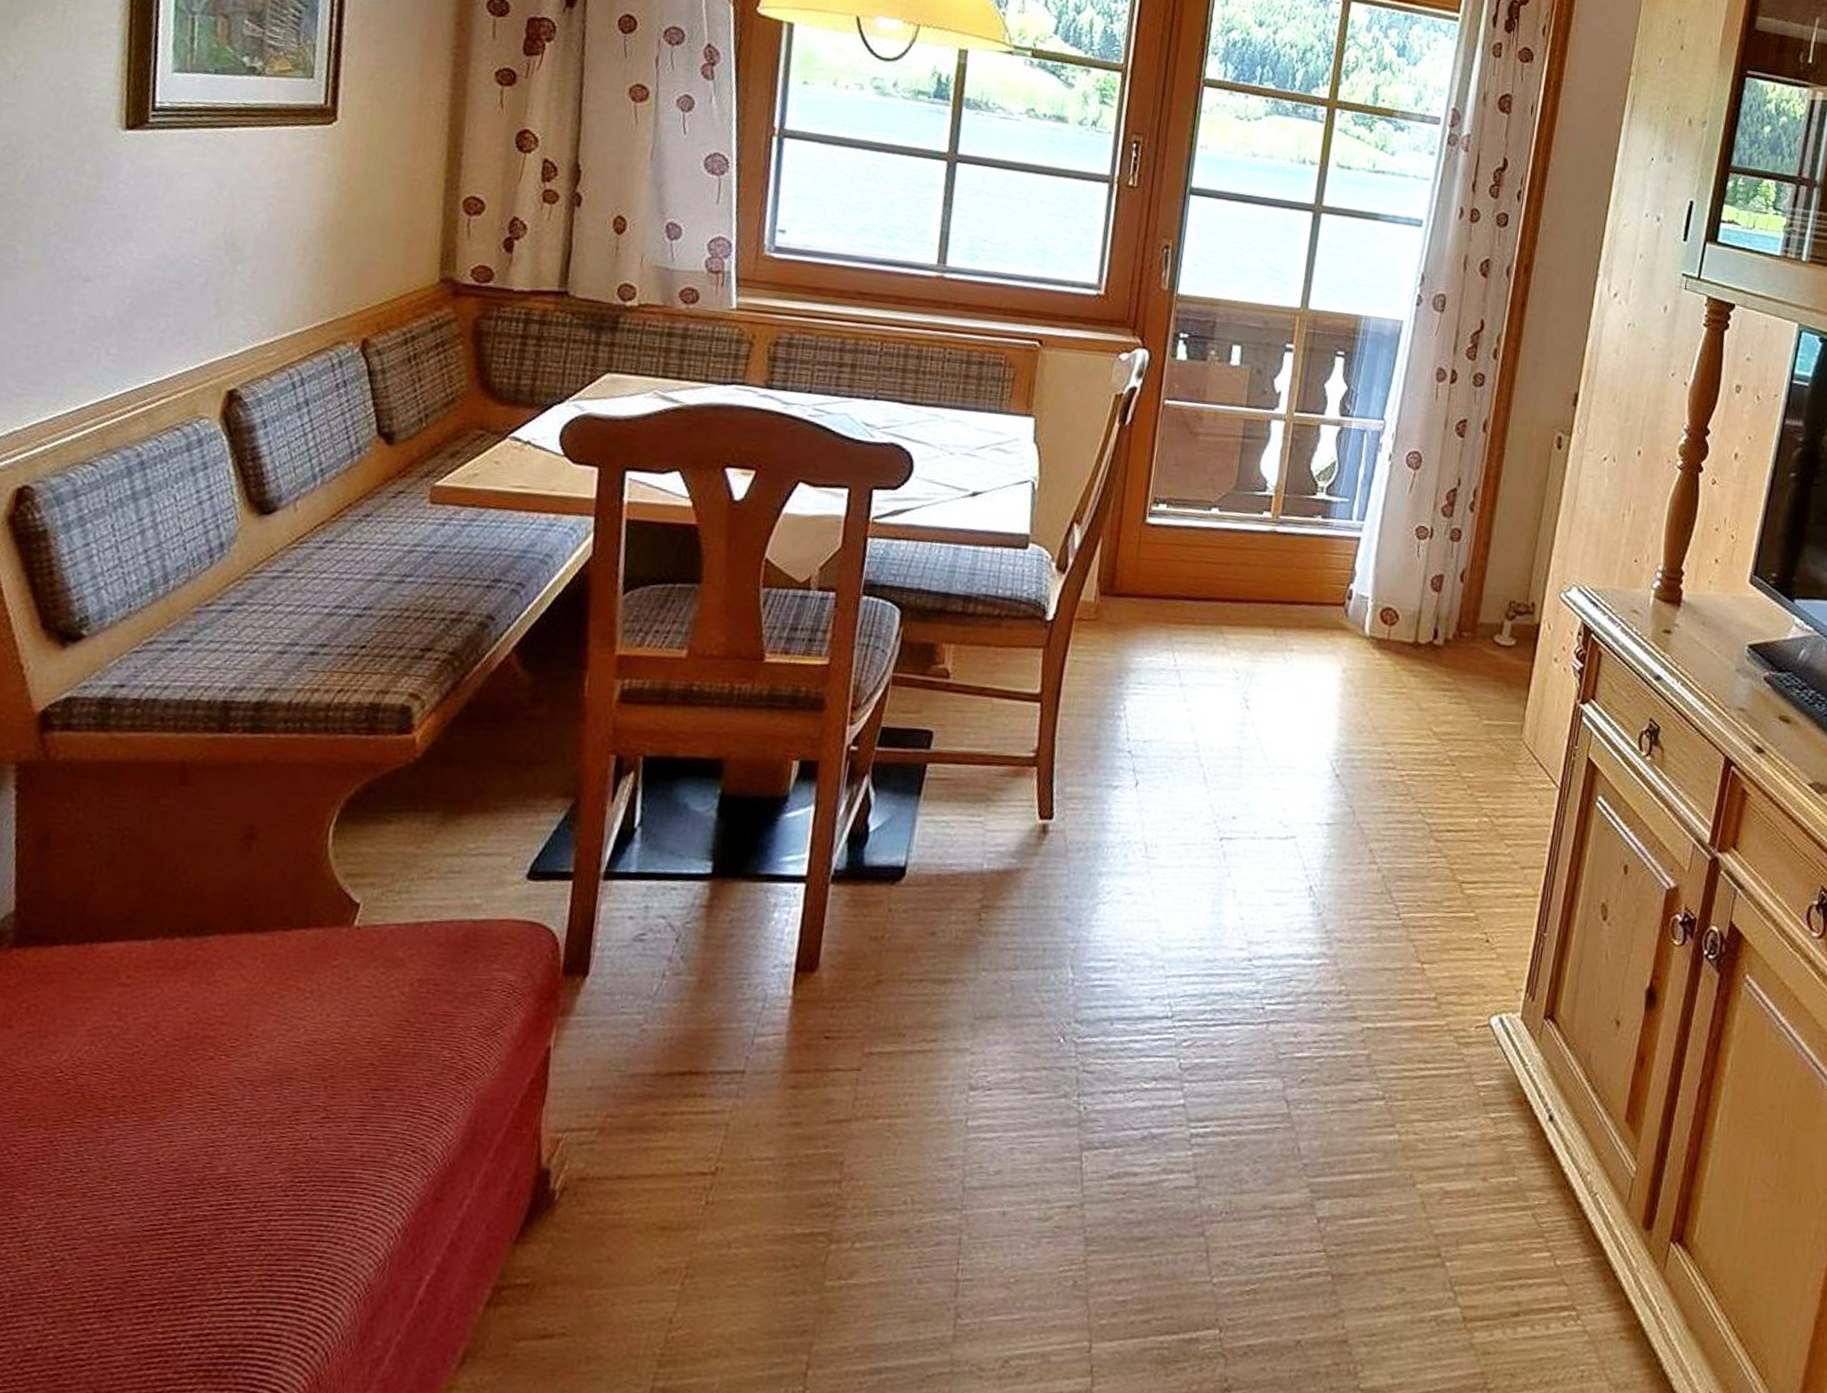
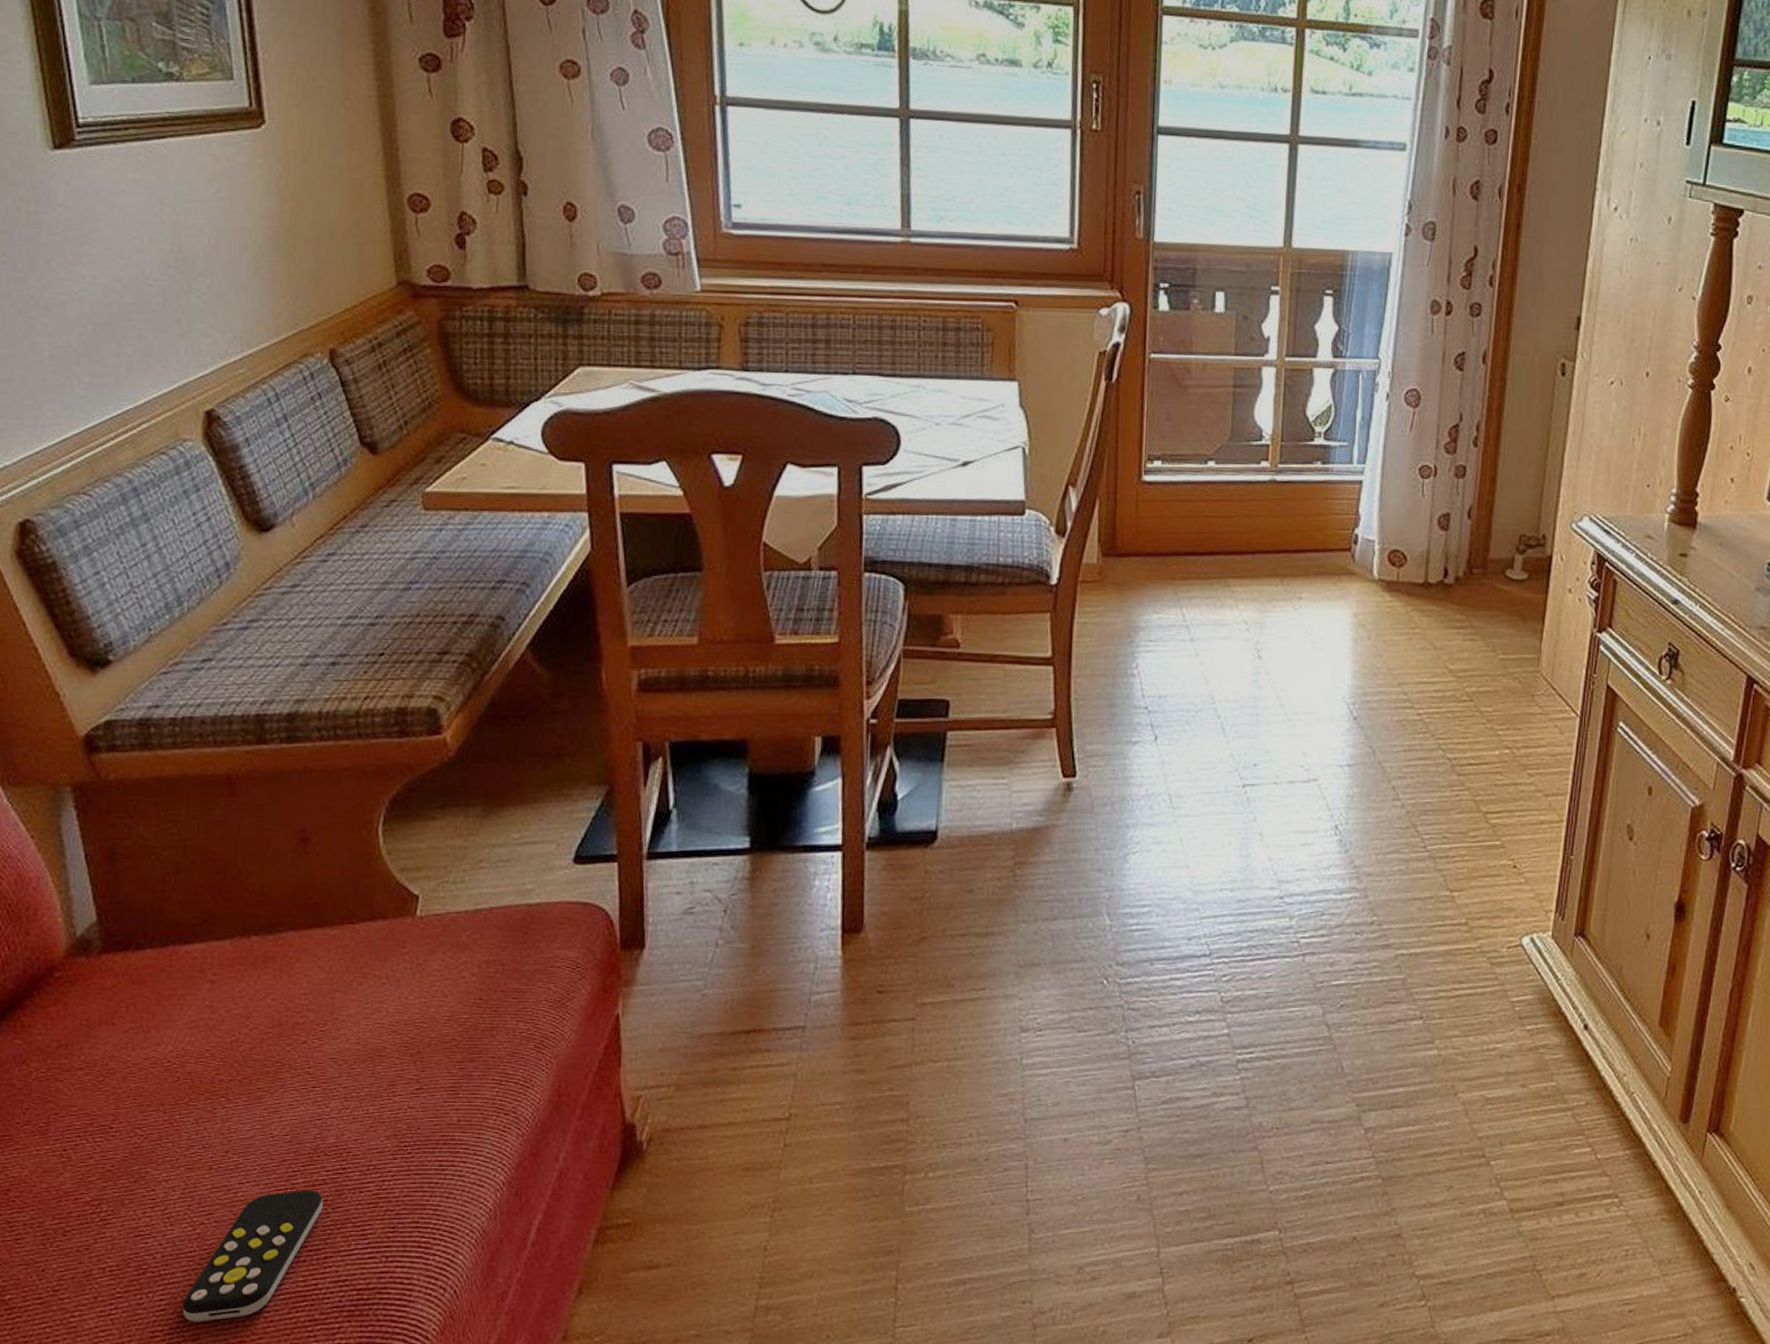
remote control: none [22,1226,201,1376] -> present [182,1190,323,1322]

